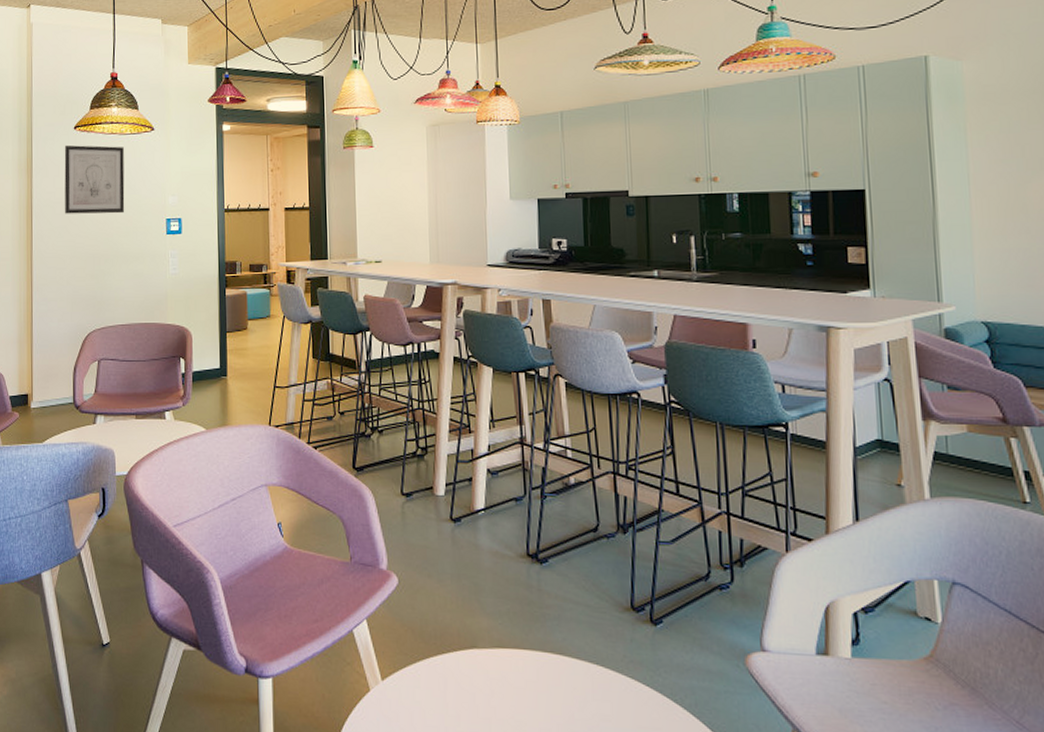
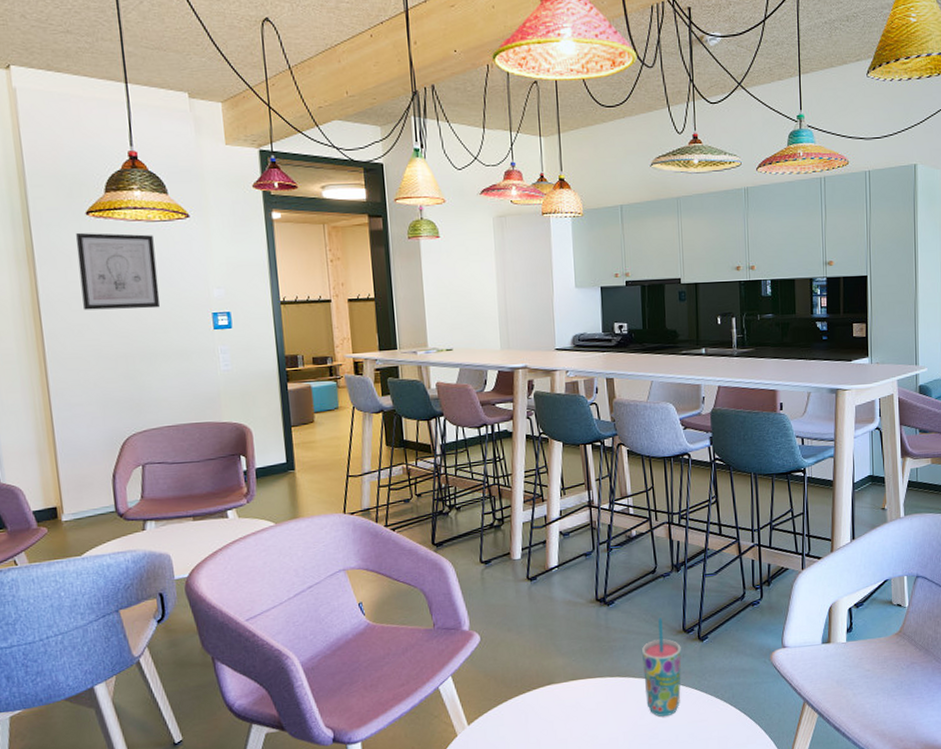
cup: none [581,587,630,714] -> present [642,617,682,717]

